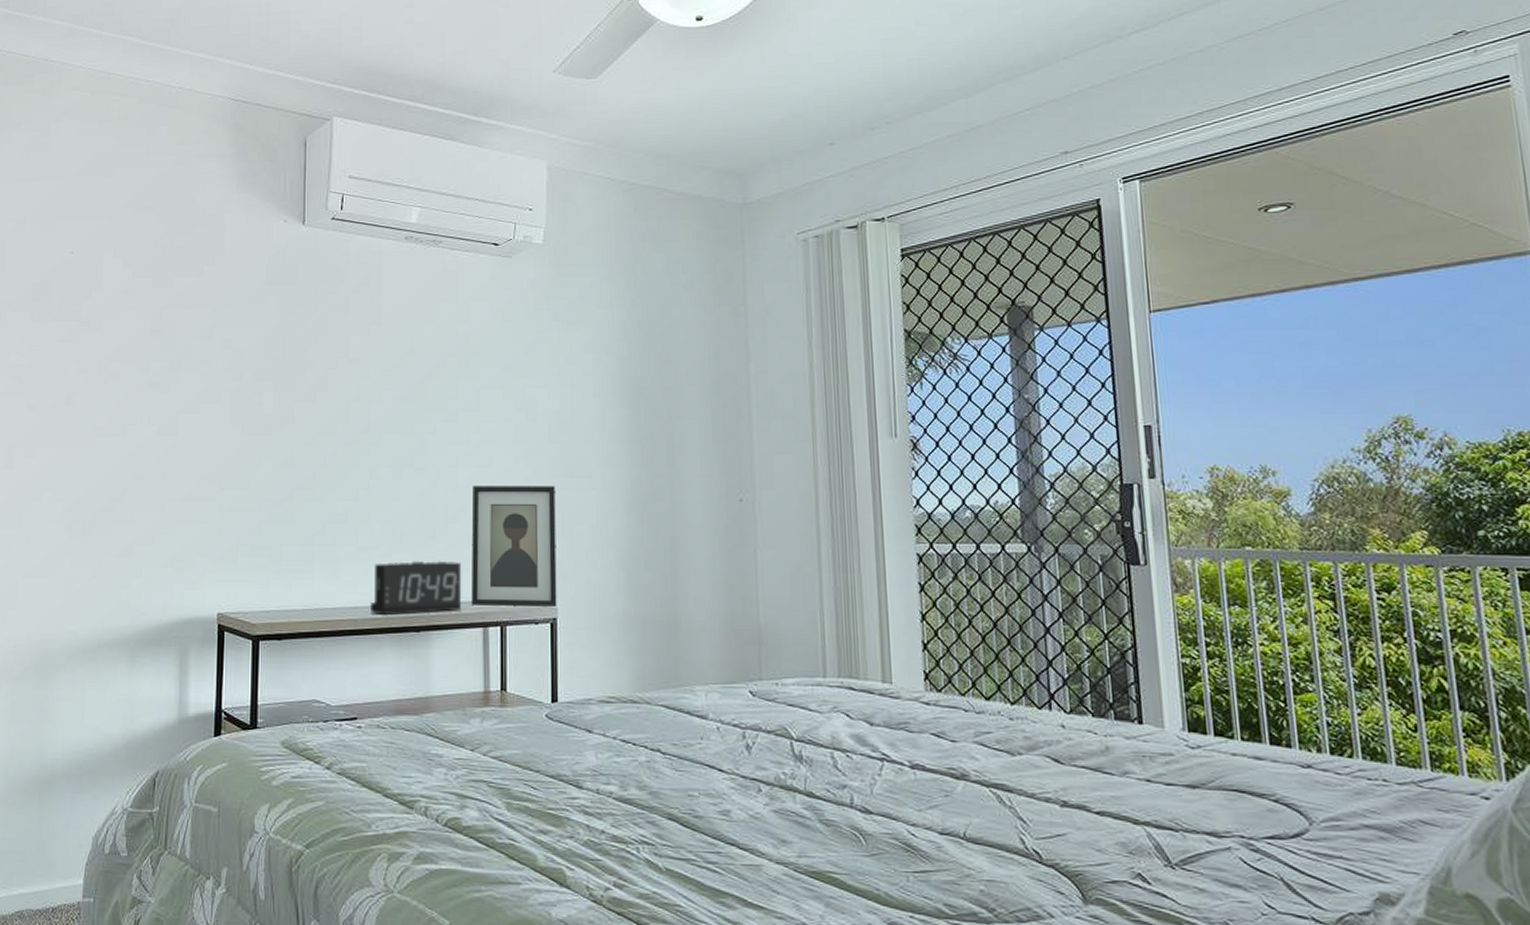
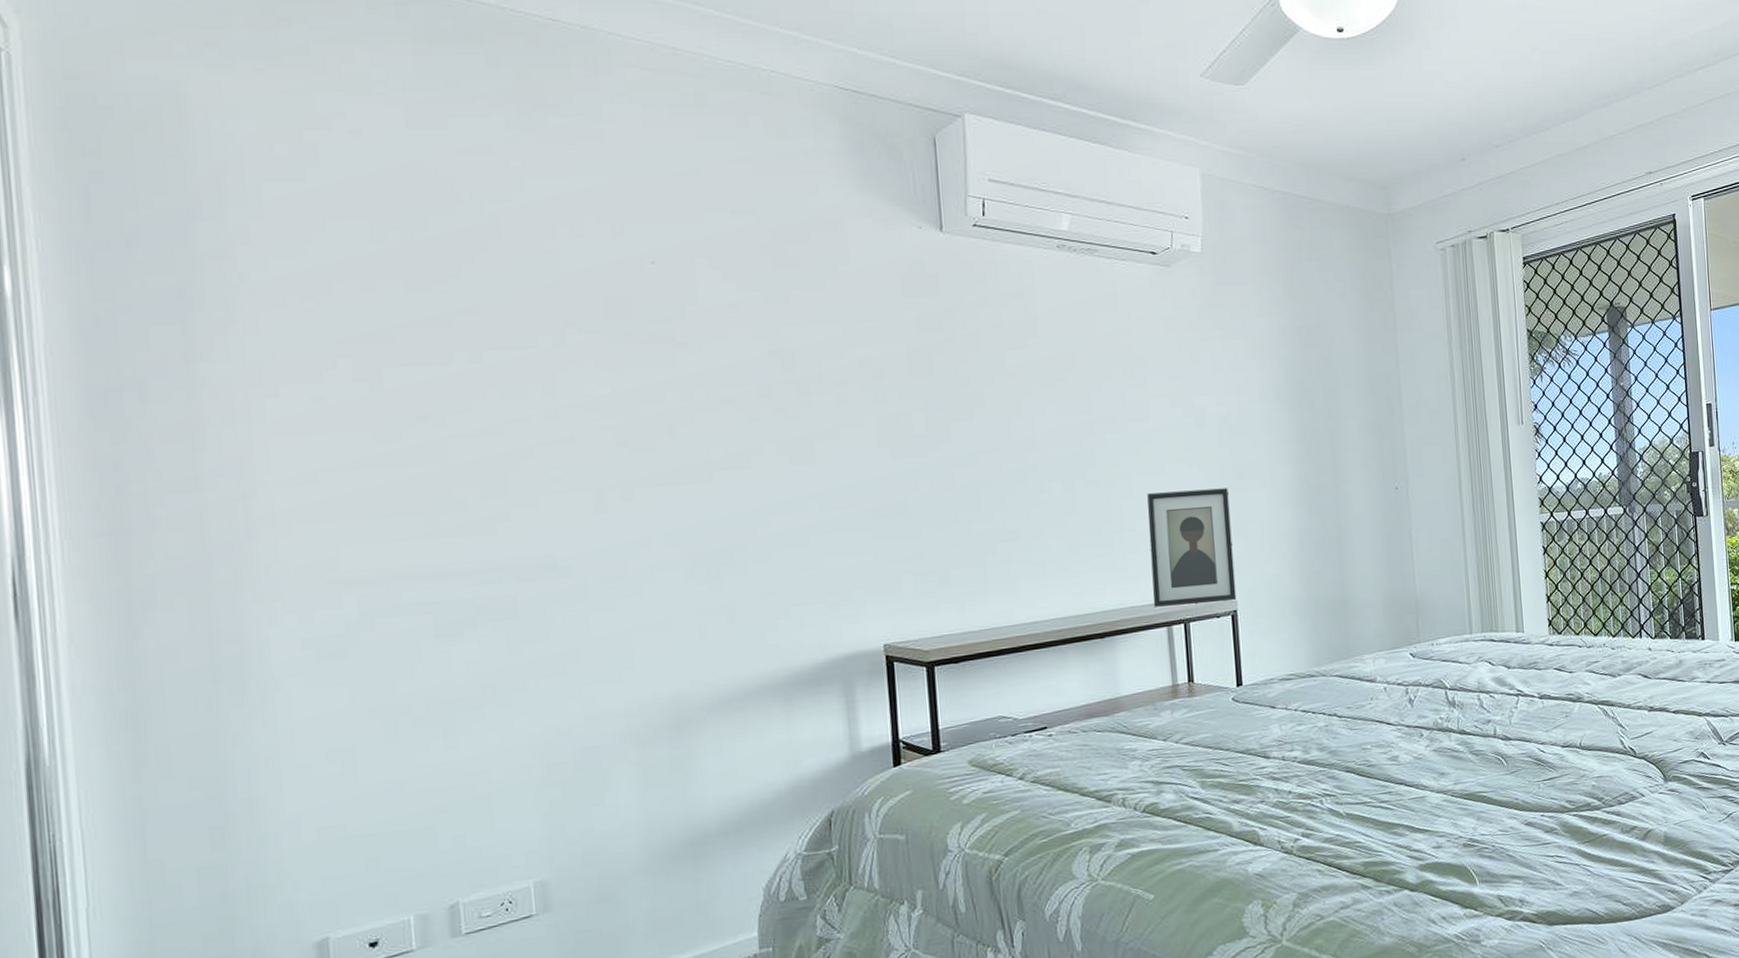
alarm clock: present [370,560,462,616] -> none [1051,567,1145,627]

